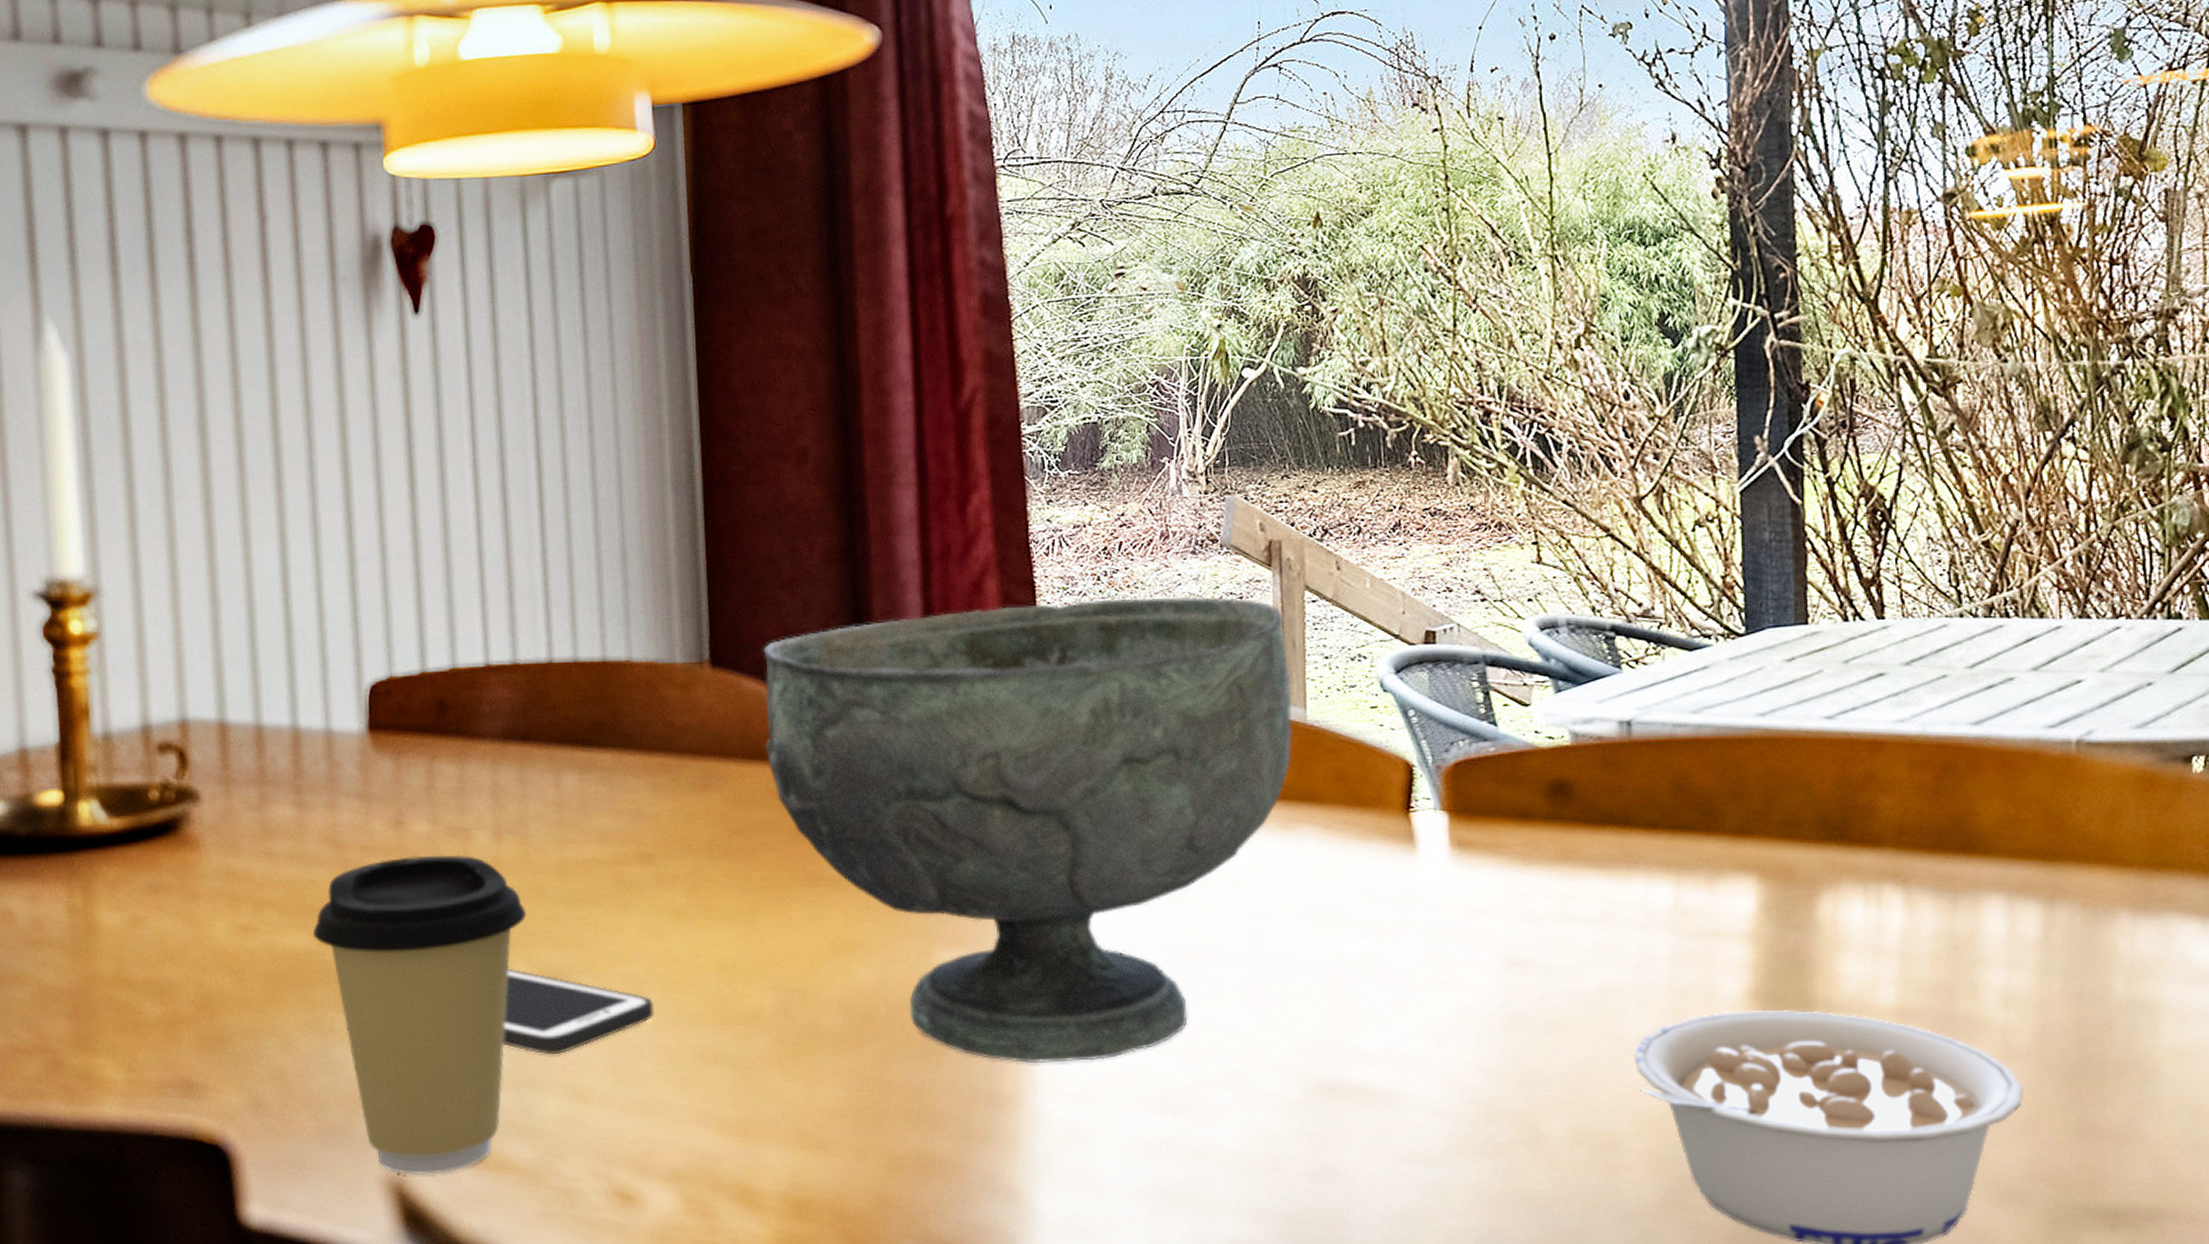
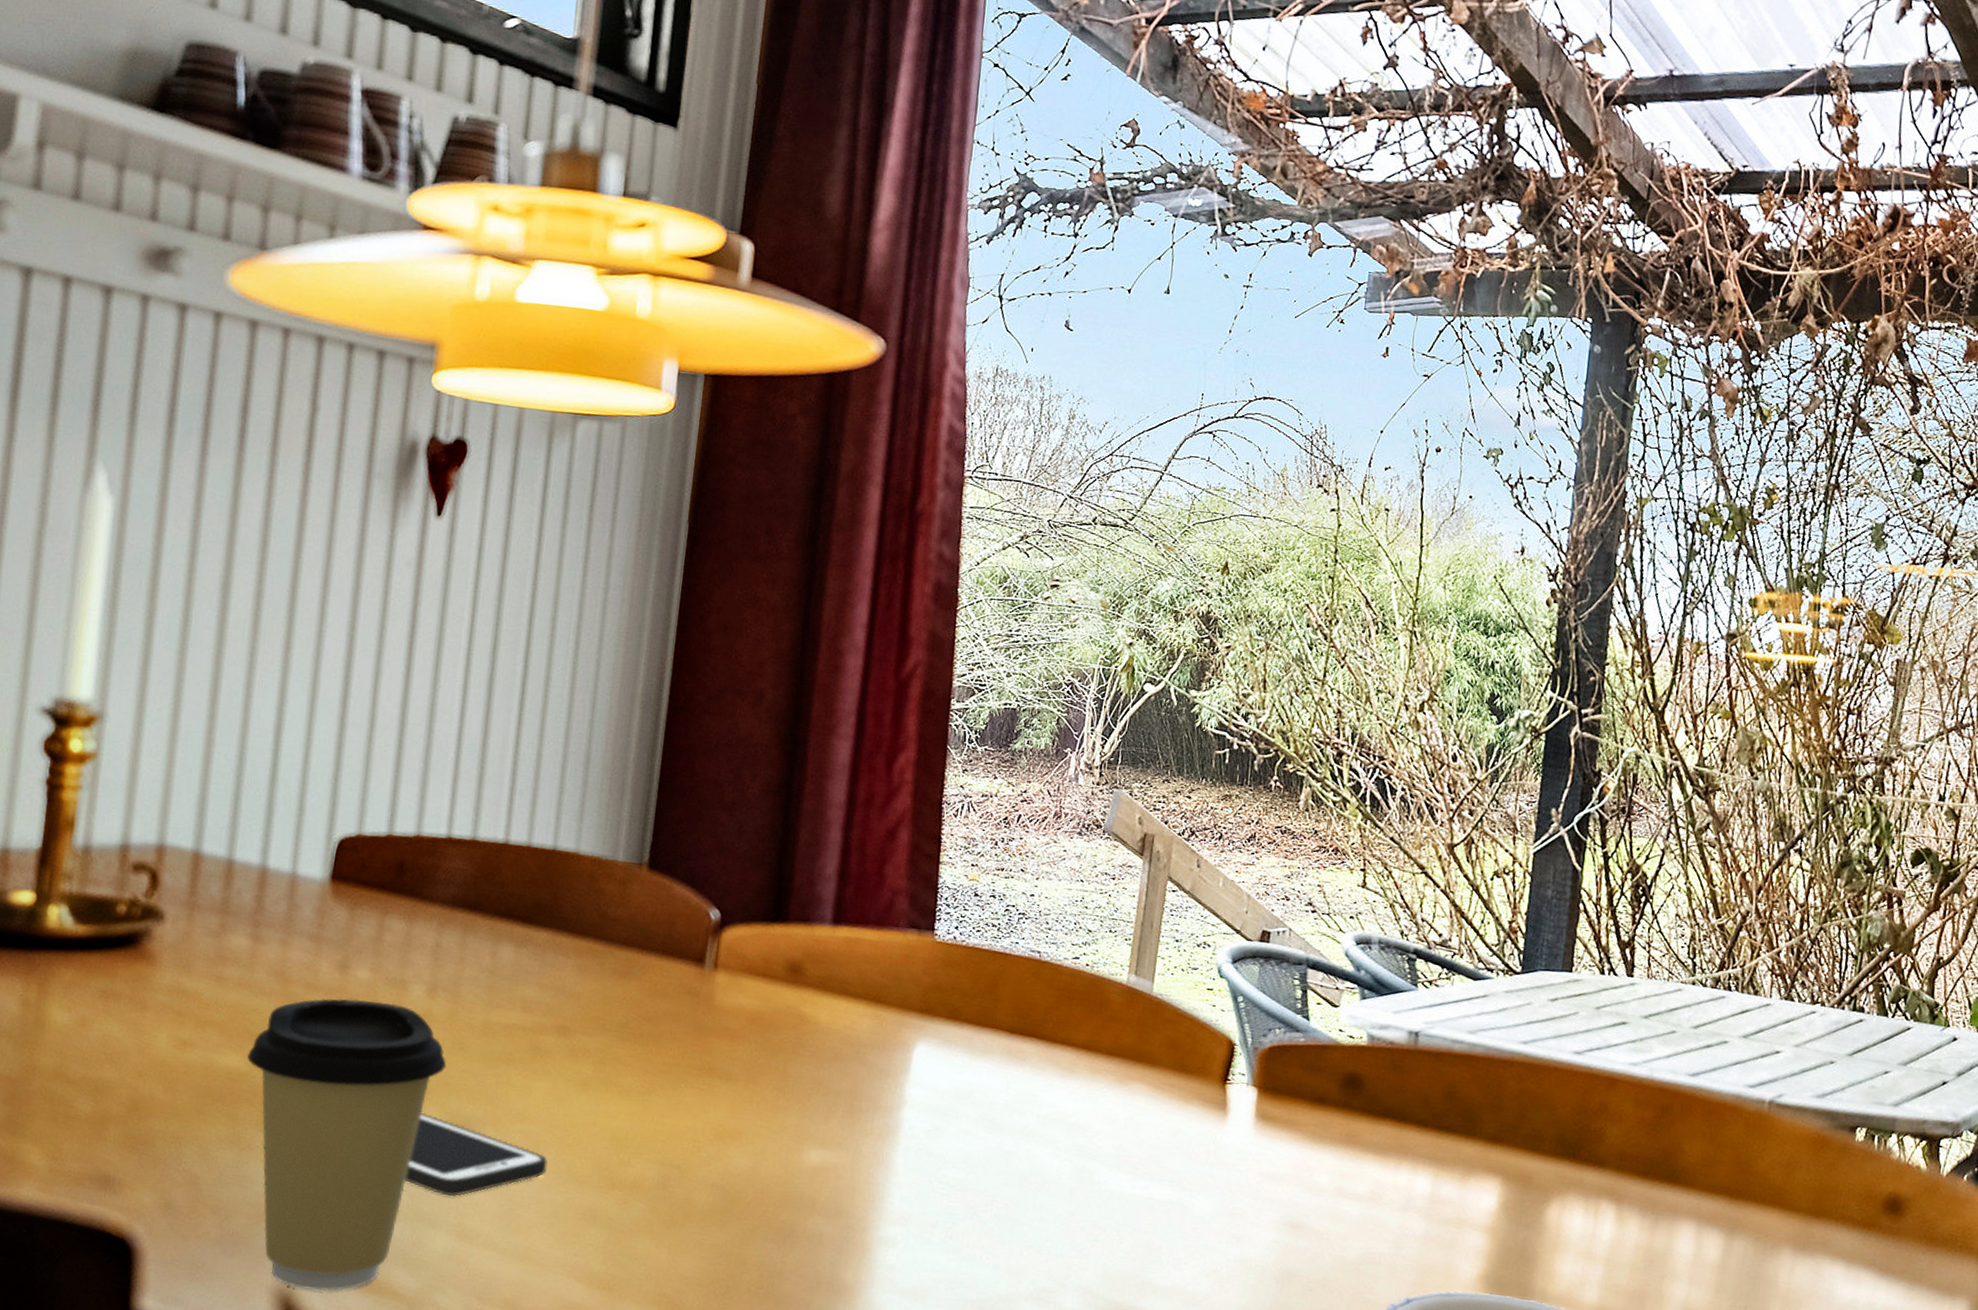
decorative bowl: present [763,596,1293,1064] -> none [684,851,1147,1264]

